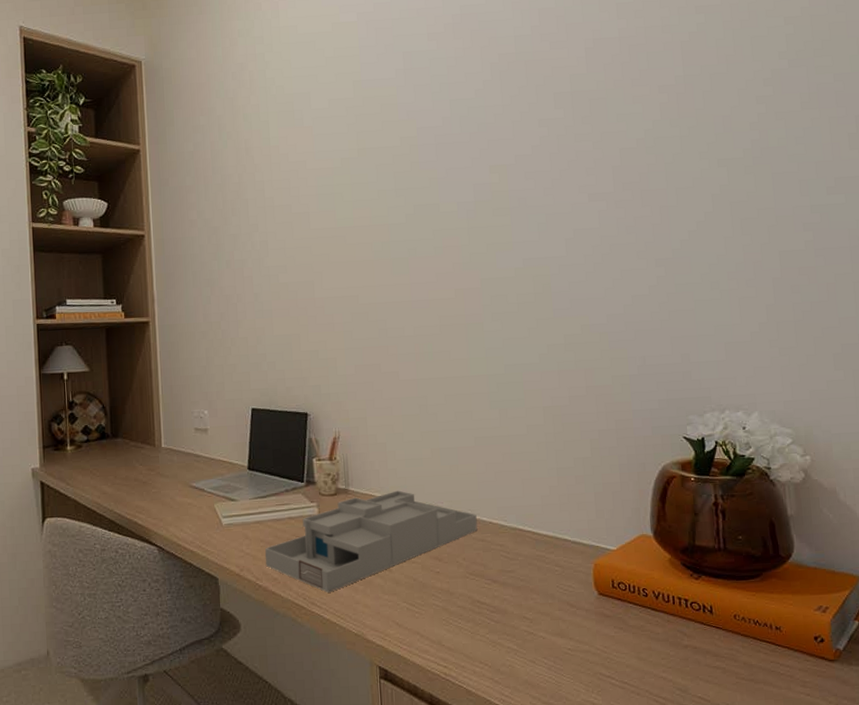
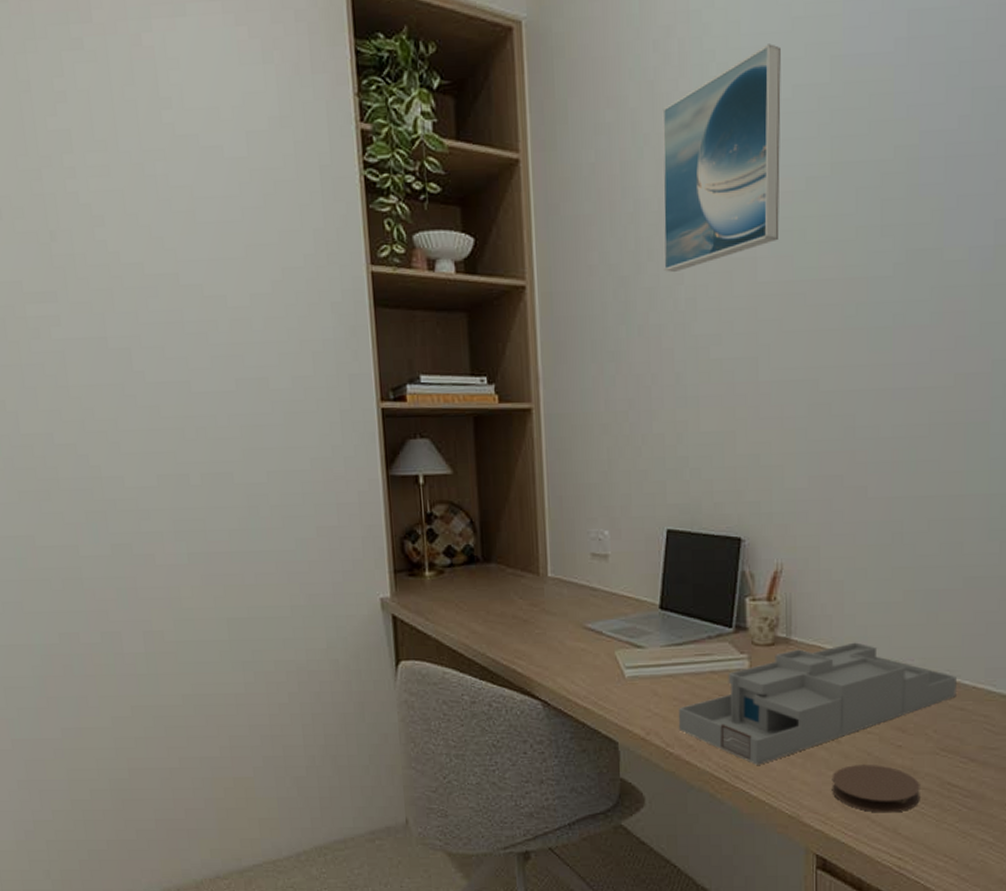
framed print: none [240,74,324,223] -> present [662,43,781,272]
coaster: none [387,588,457,629] -> present [832,765,920,813]

